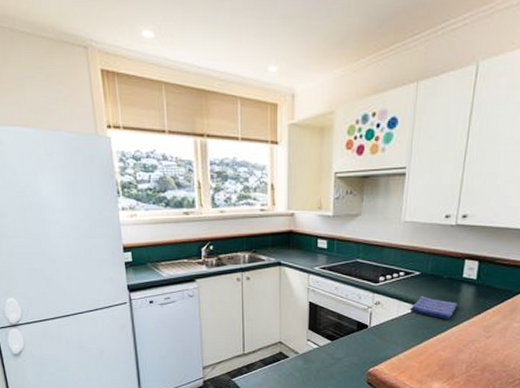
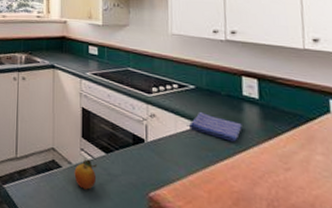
fruit: none [301,348,322,373] -> present [74,158,97,190]

